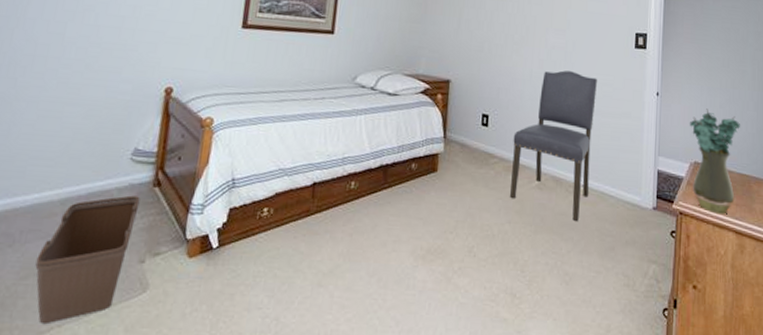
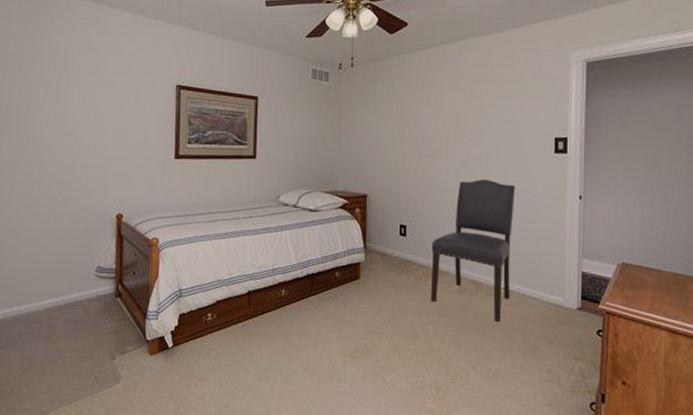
bicycle basket: present [35,195,140,325] -> none [33,305,106,407]
vase: present [690,108,740,215] -> none [617,209,673,314]

